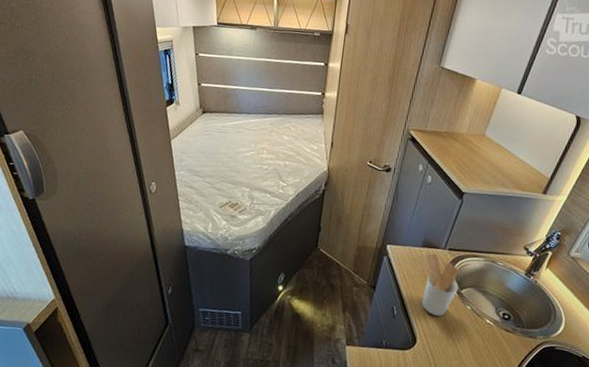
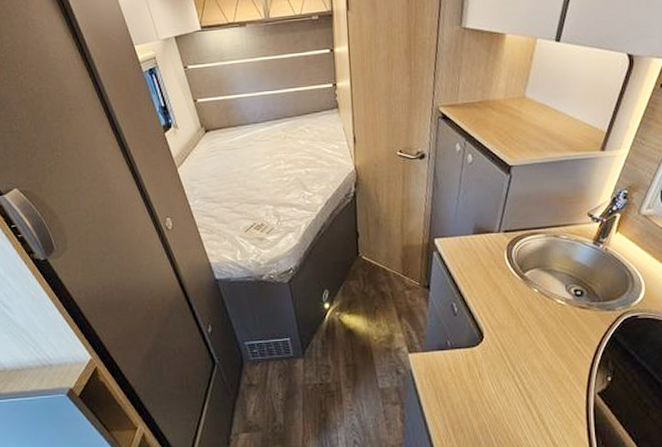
utensil holder: present [419,253,459,316] -> none [473,239,521,305]

